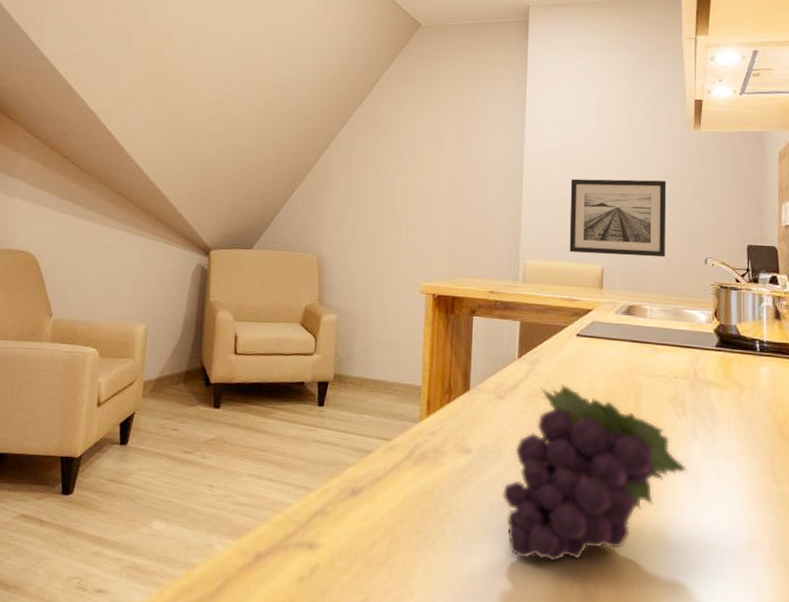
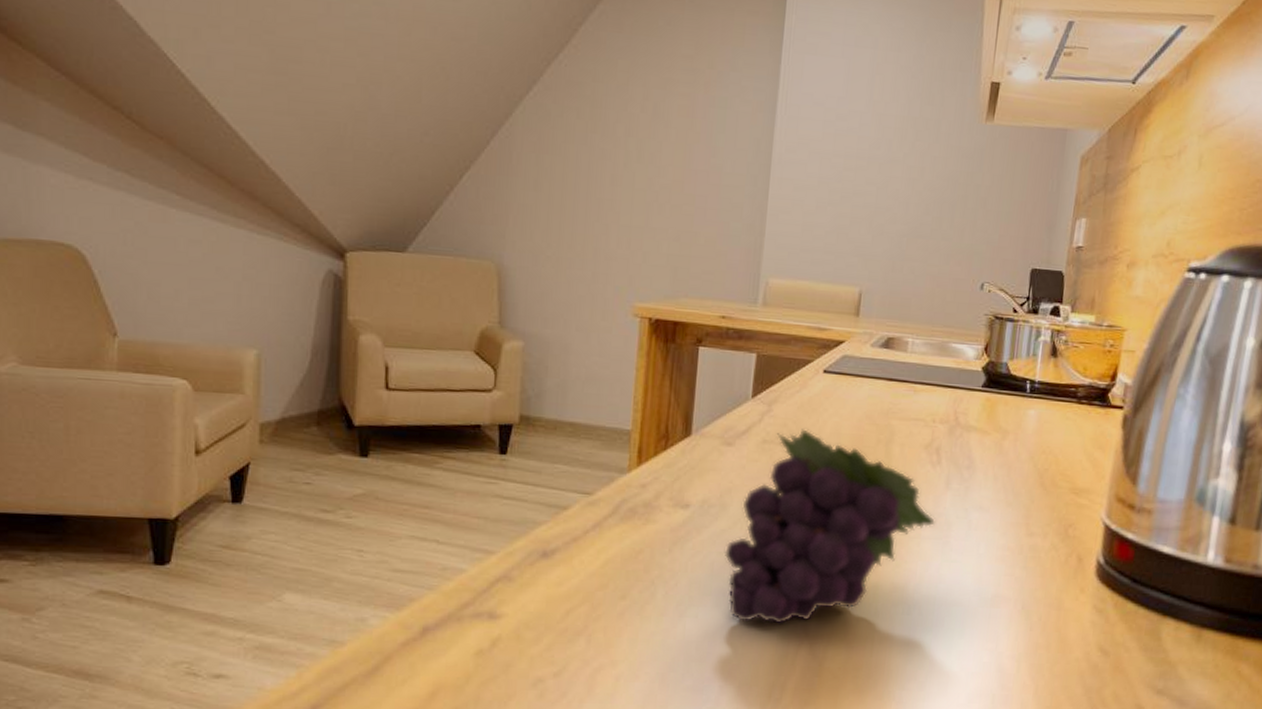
wall art: present [569,178,667,258] -> none [822,176,947,281]

